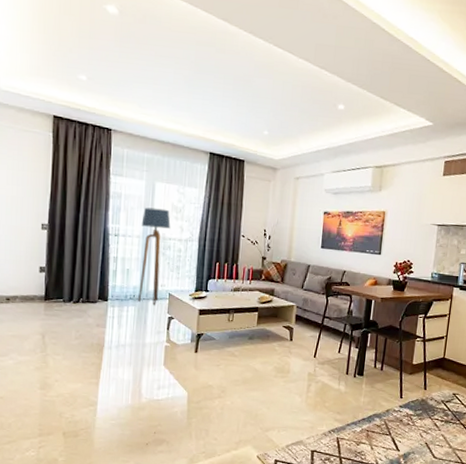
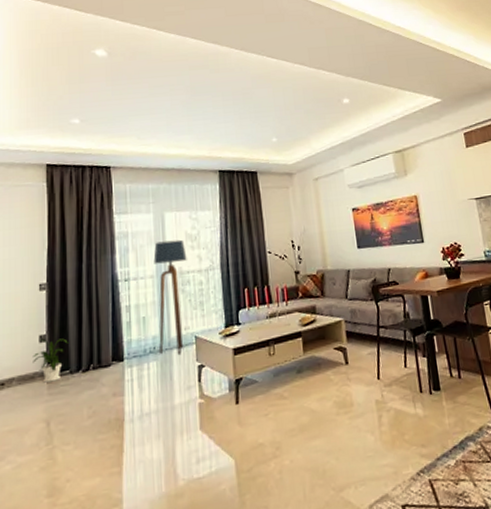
house plant: none [33,269,65,306] -> present [33,338,70,383]

